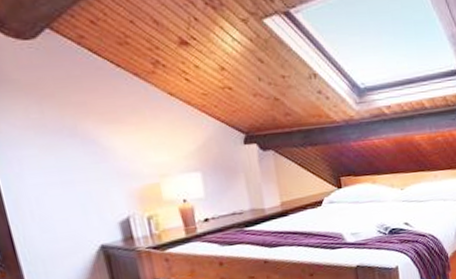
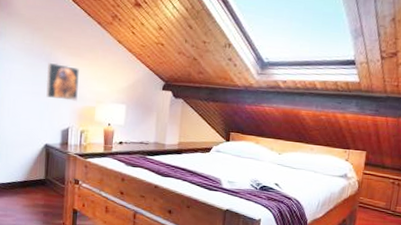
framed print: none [74,136,132,185] -> present [46,62,79,101]

